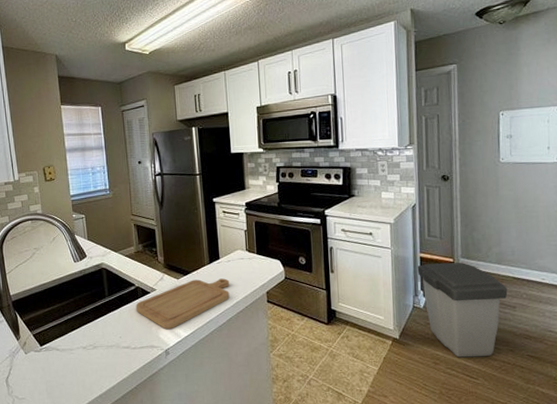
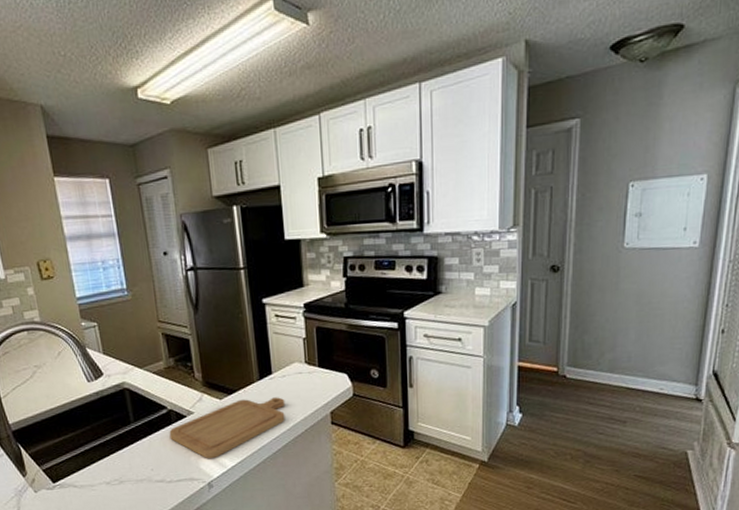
trash can: present [417,263,508,358] -> none [514,372,619,481]

